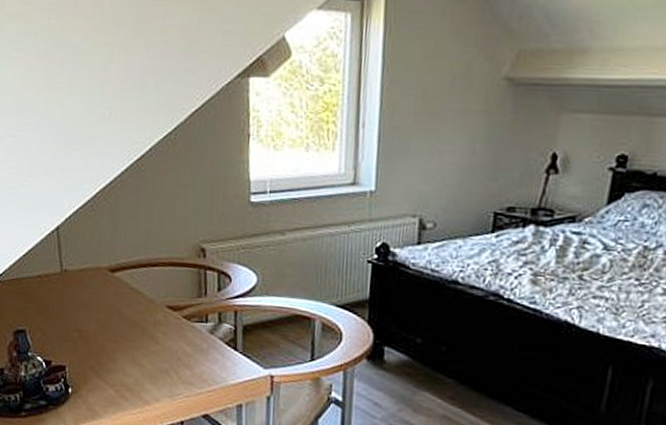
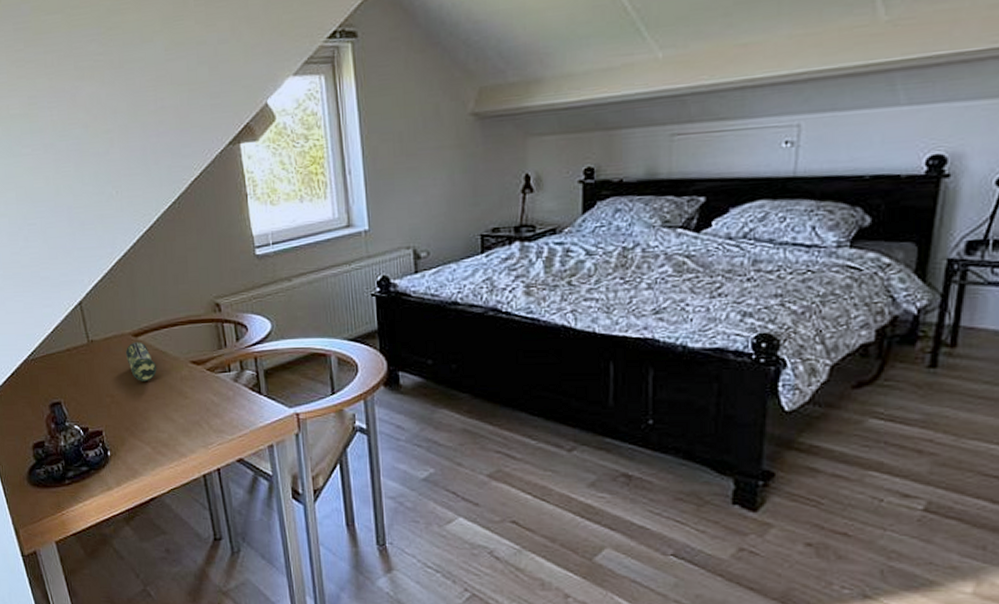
pencil case: none [99,277,131,321] -> present [125,342,157,381]

